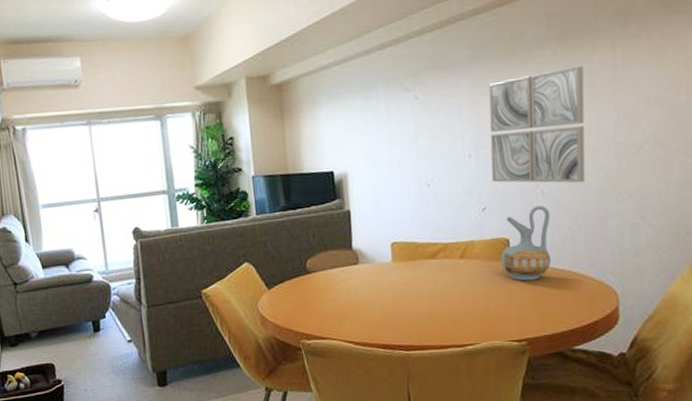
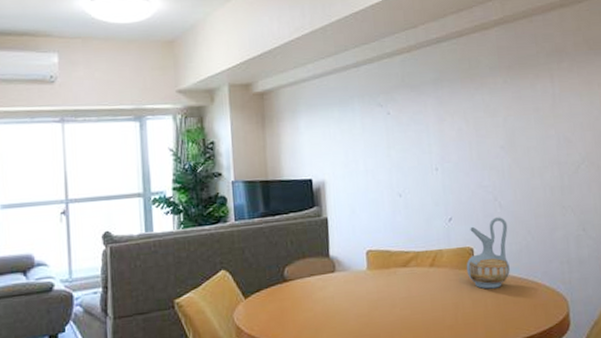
wall art: present [489,66,586,183] -> none [451,94,536,197]

